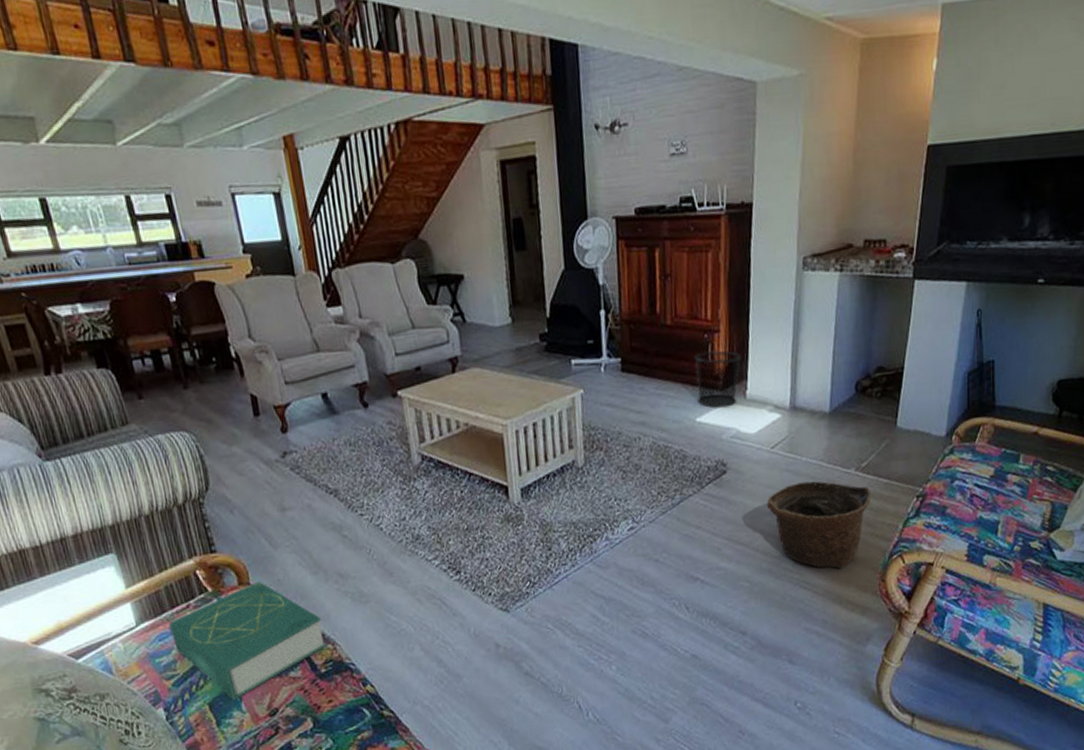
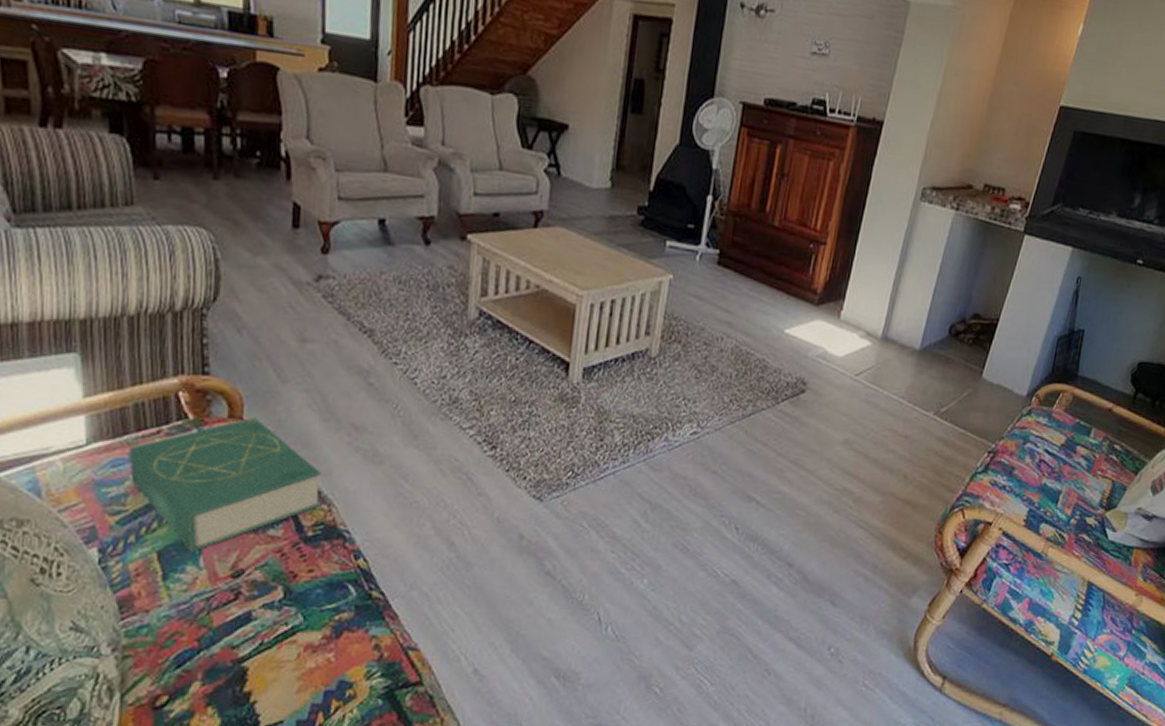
waste bin: present [695,350,741,408] -> none [790,261,843,324]
basket: present [766,481,872,569] -> none [839,416,945,514]

